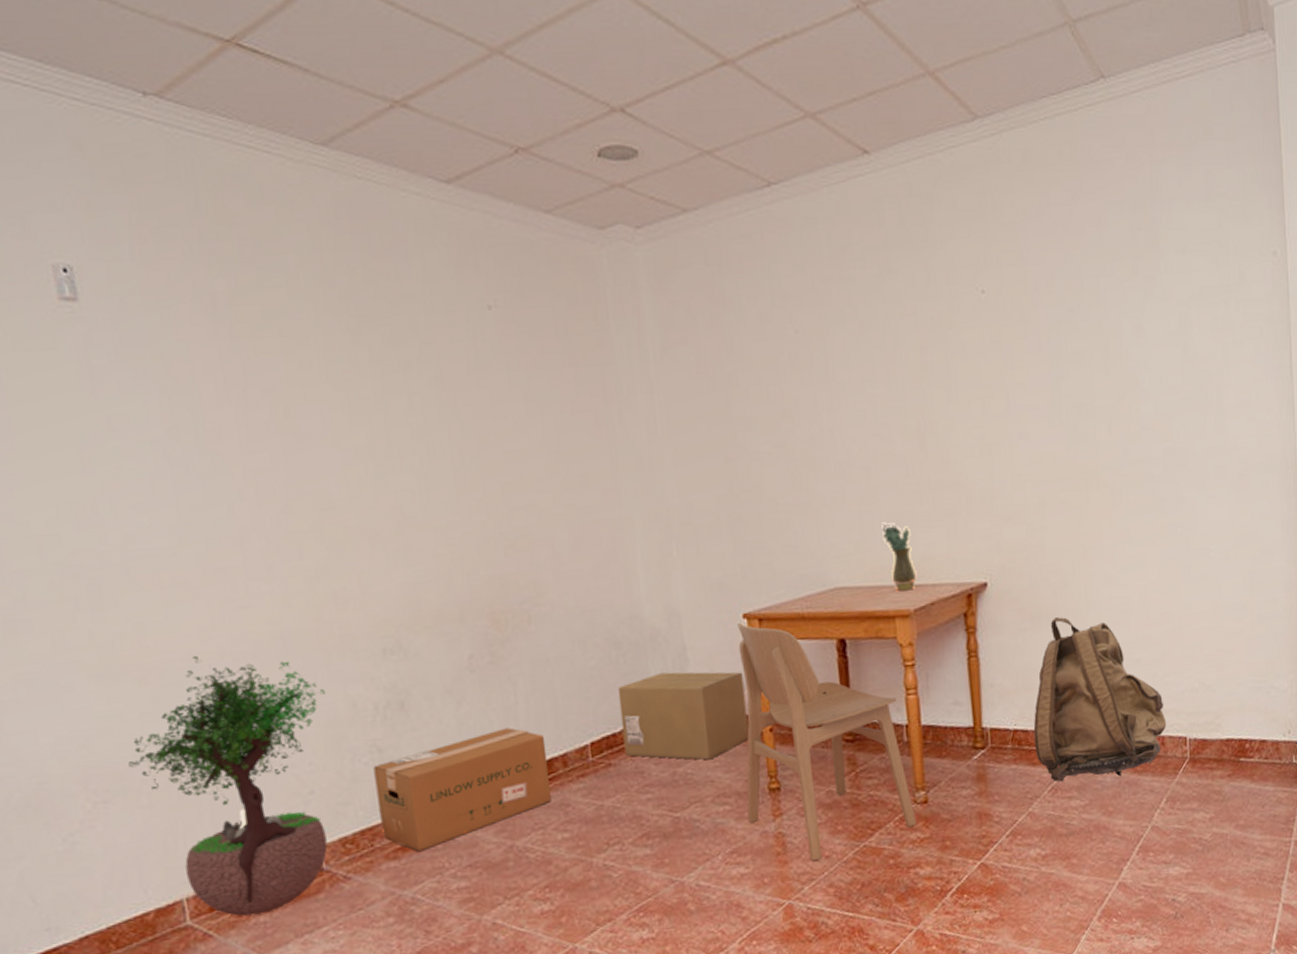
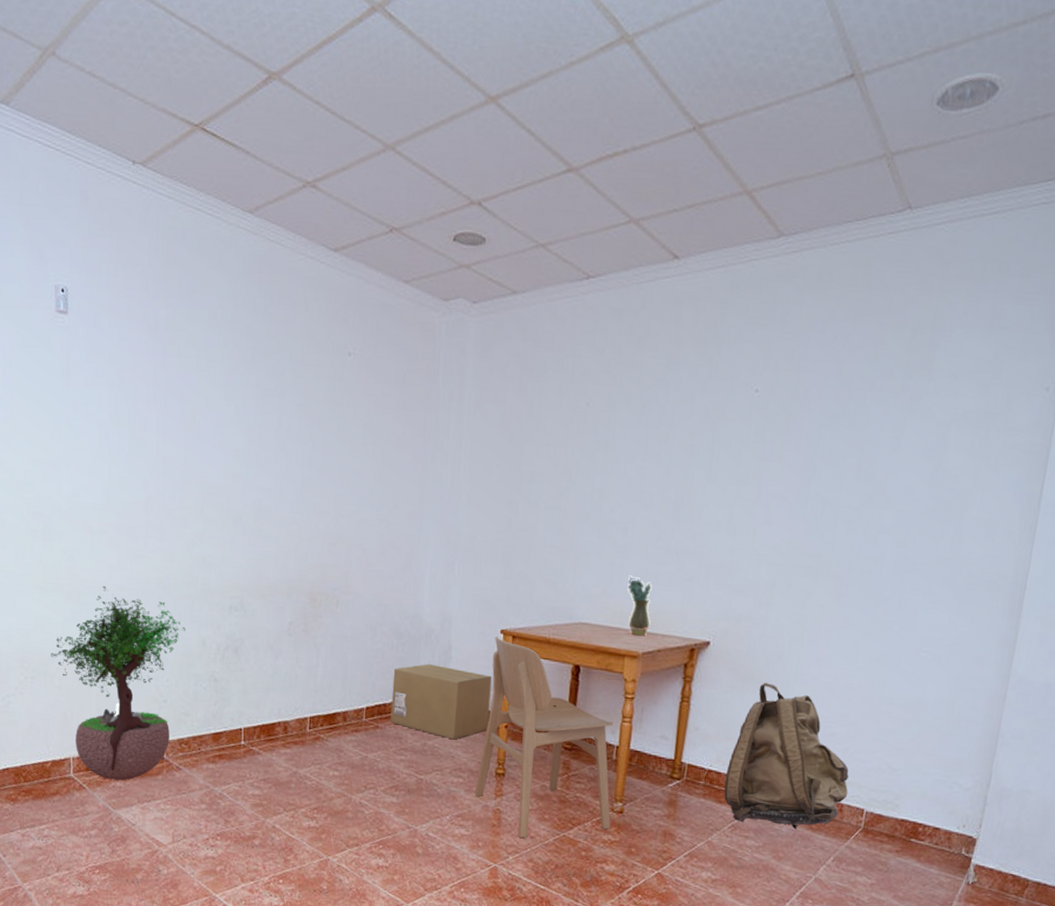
box: present [373,727,551,852] -> none [208,682,333,762]

